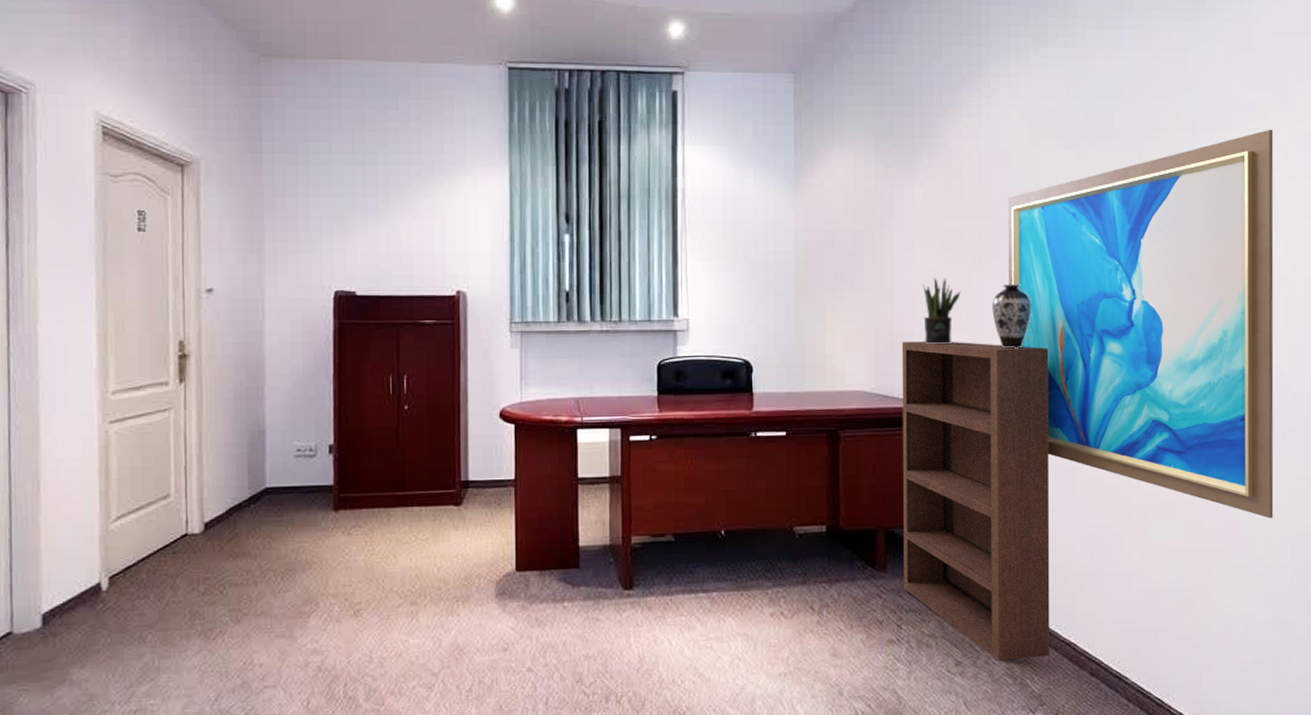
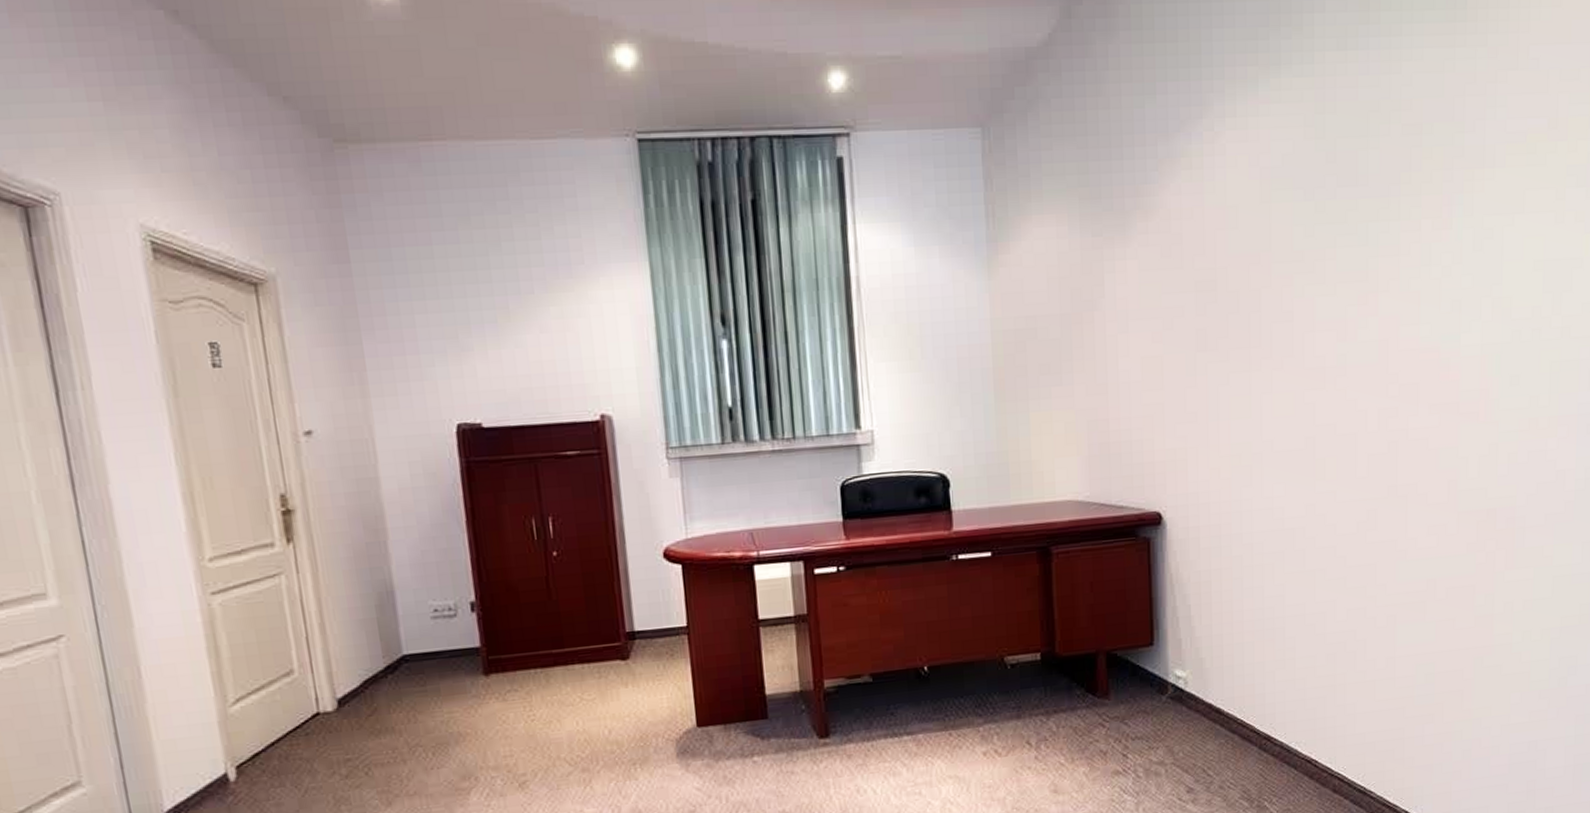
bookcase: present [902,341,1050,661] -> none [1118,436,1289,784]
potted plant: present [922,278,961,345] -> none [1140,364,1184,443]
decorative vase: present [992,285,1032,349] -> none [1220,366,1266,441]
wall art: present [1008,129,1274,518] -> none [1236,163,1543,611]

